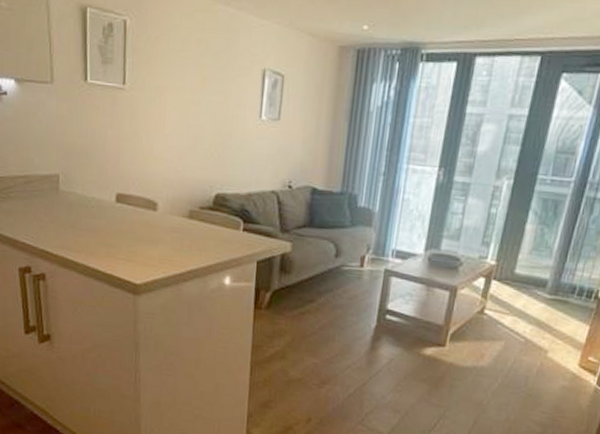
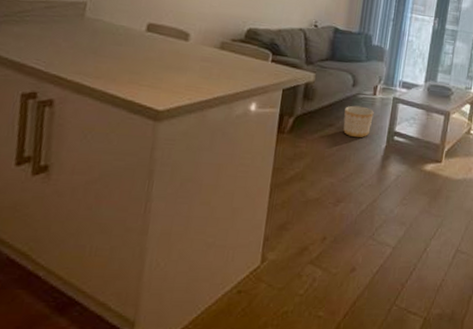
planter: none [326,279,362,316] -> present [343,105,374,138]

